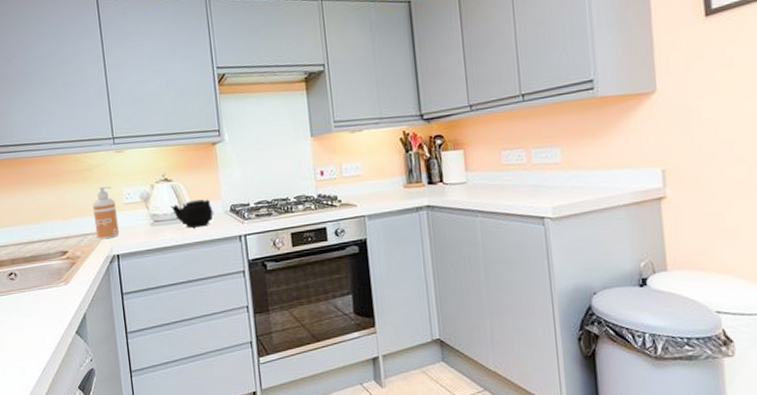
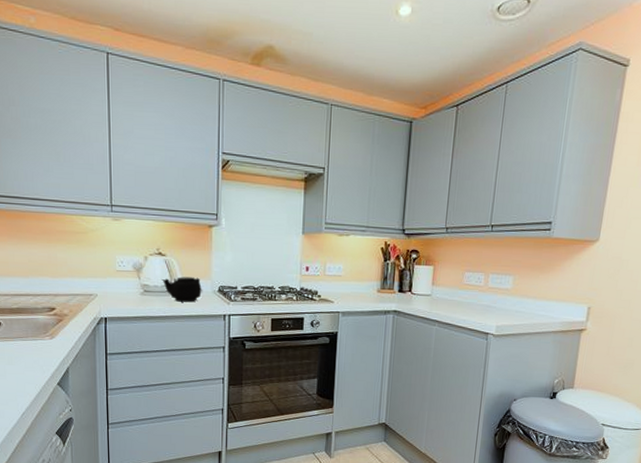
soap dispenser: present [92,186,119,240] -> none [85,251,109,302]

